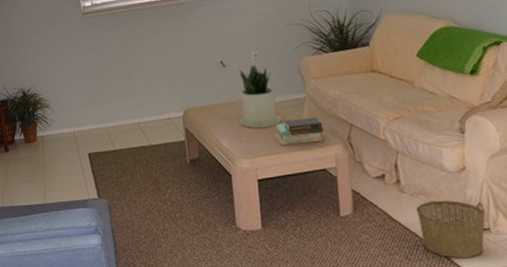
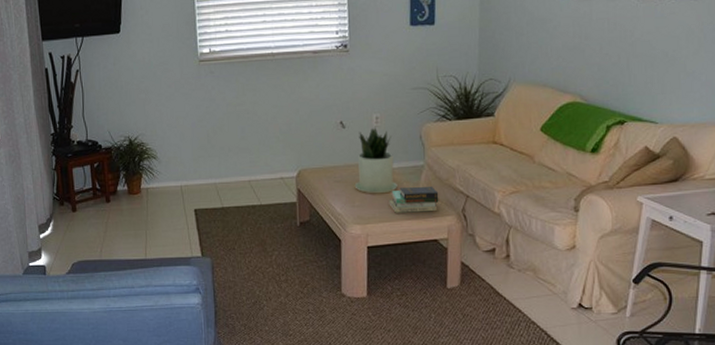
basket: present [415,200,486,259] -> none [522,277,589,336]

